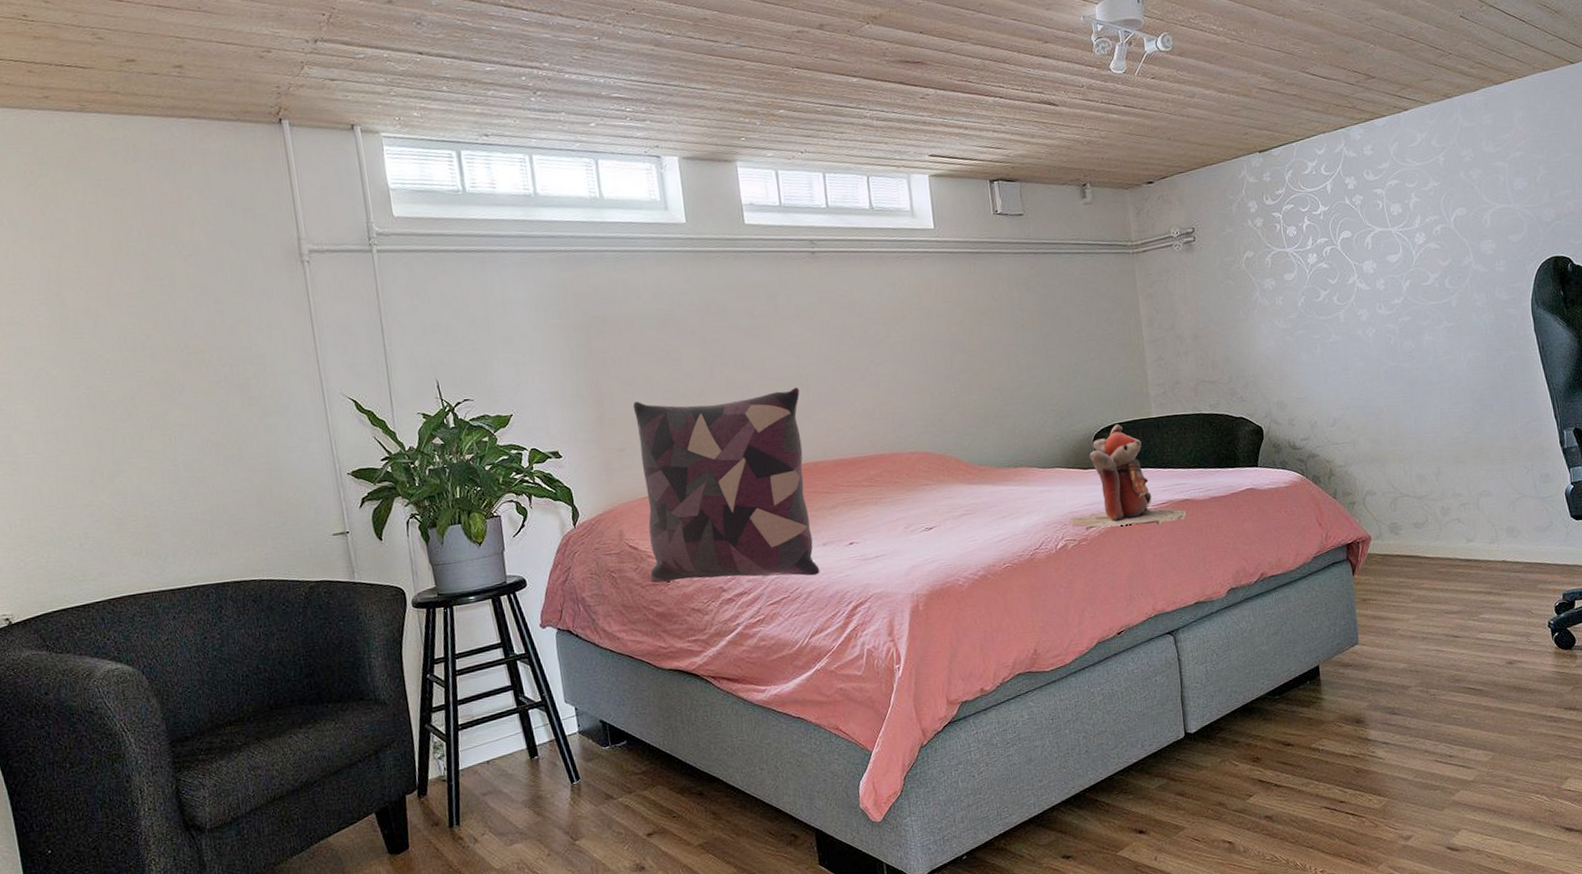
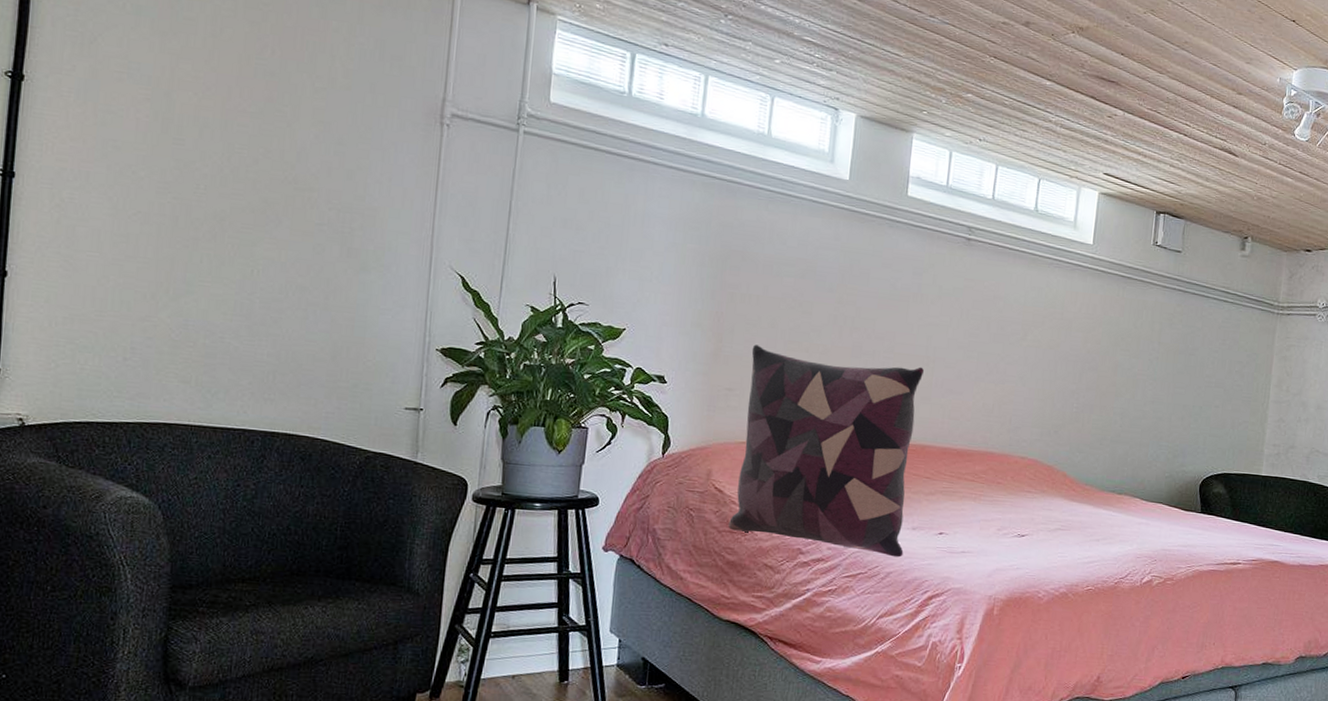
stuffed animal: present [1068,424,1187,531] -> none [1159,474,1274,583]

